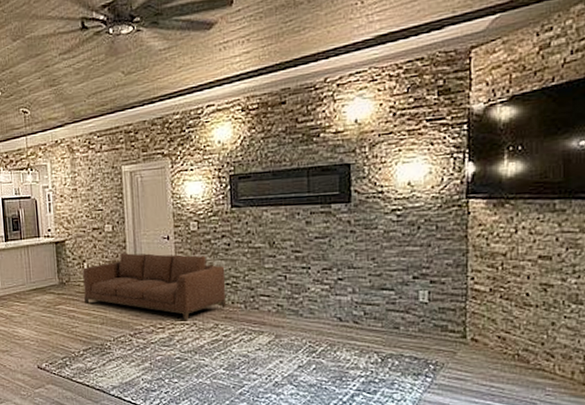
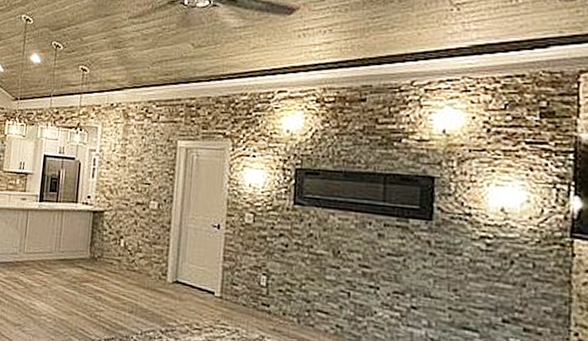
sofa: present [82,253,227,321] -> none [114,236,279,326]

